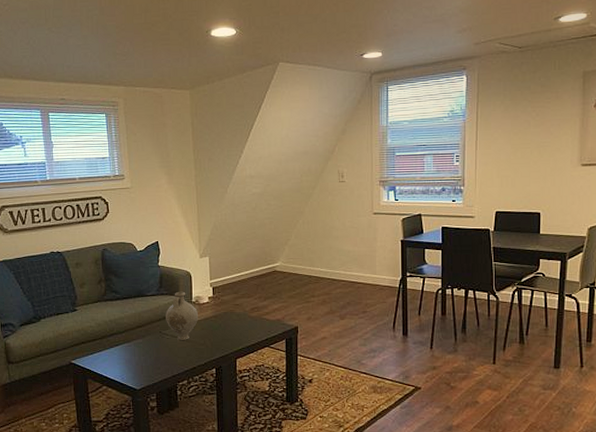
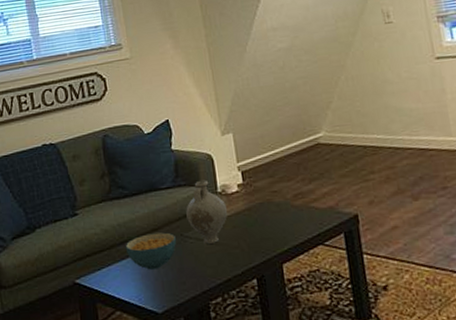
cereal bowl: none [114,329,156,357] -> present [125,232,177,270]

